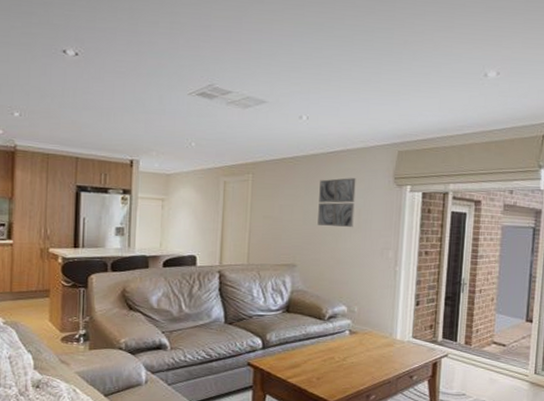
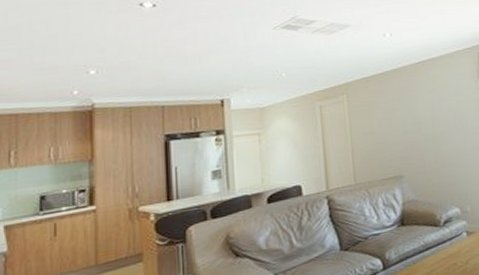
wall art: present [317,178,356,227] -> none [412,83,451,133]

